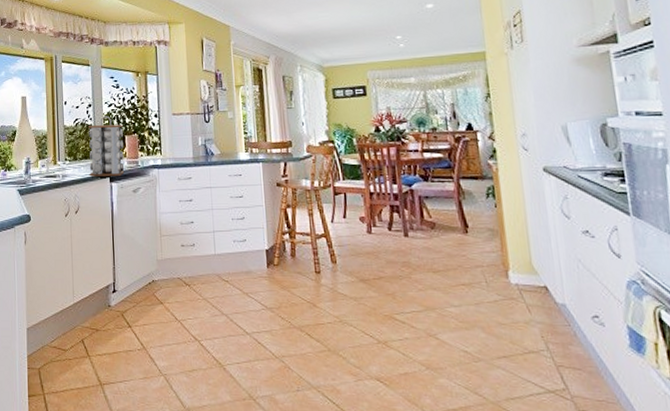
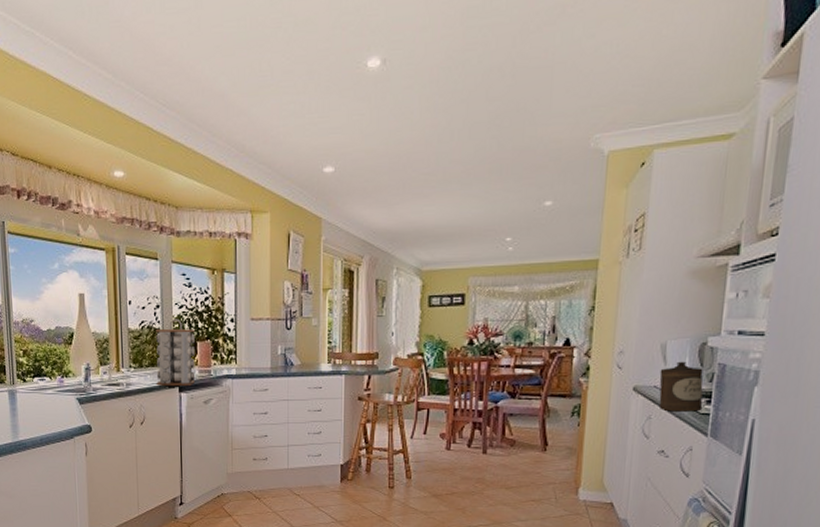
canister: none [566,141,618,191] -> present [659,361,704,412]

